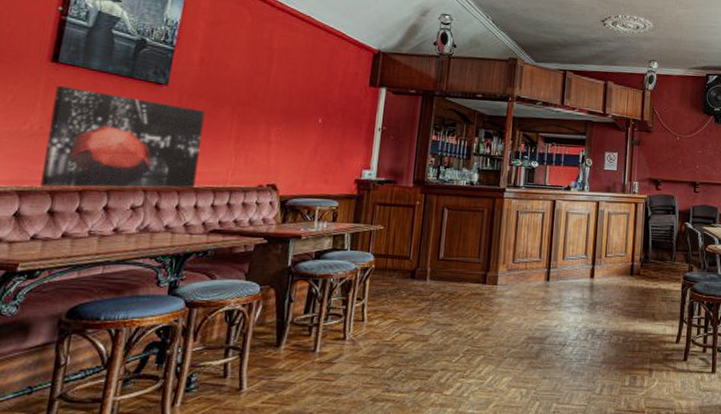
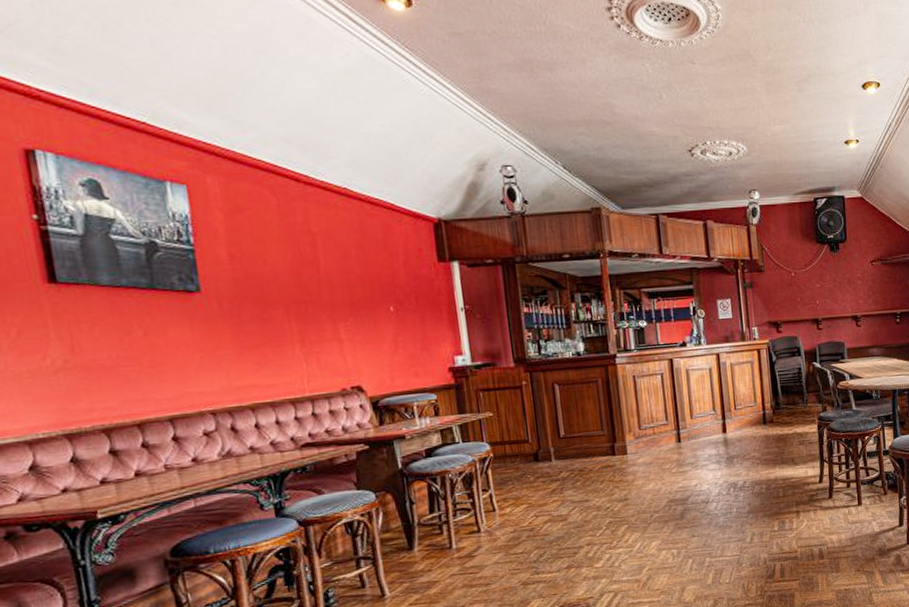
wall art: present [40,85,205,189] -> none [65,309,270,427]

